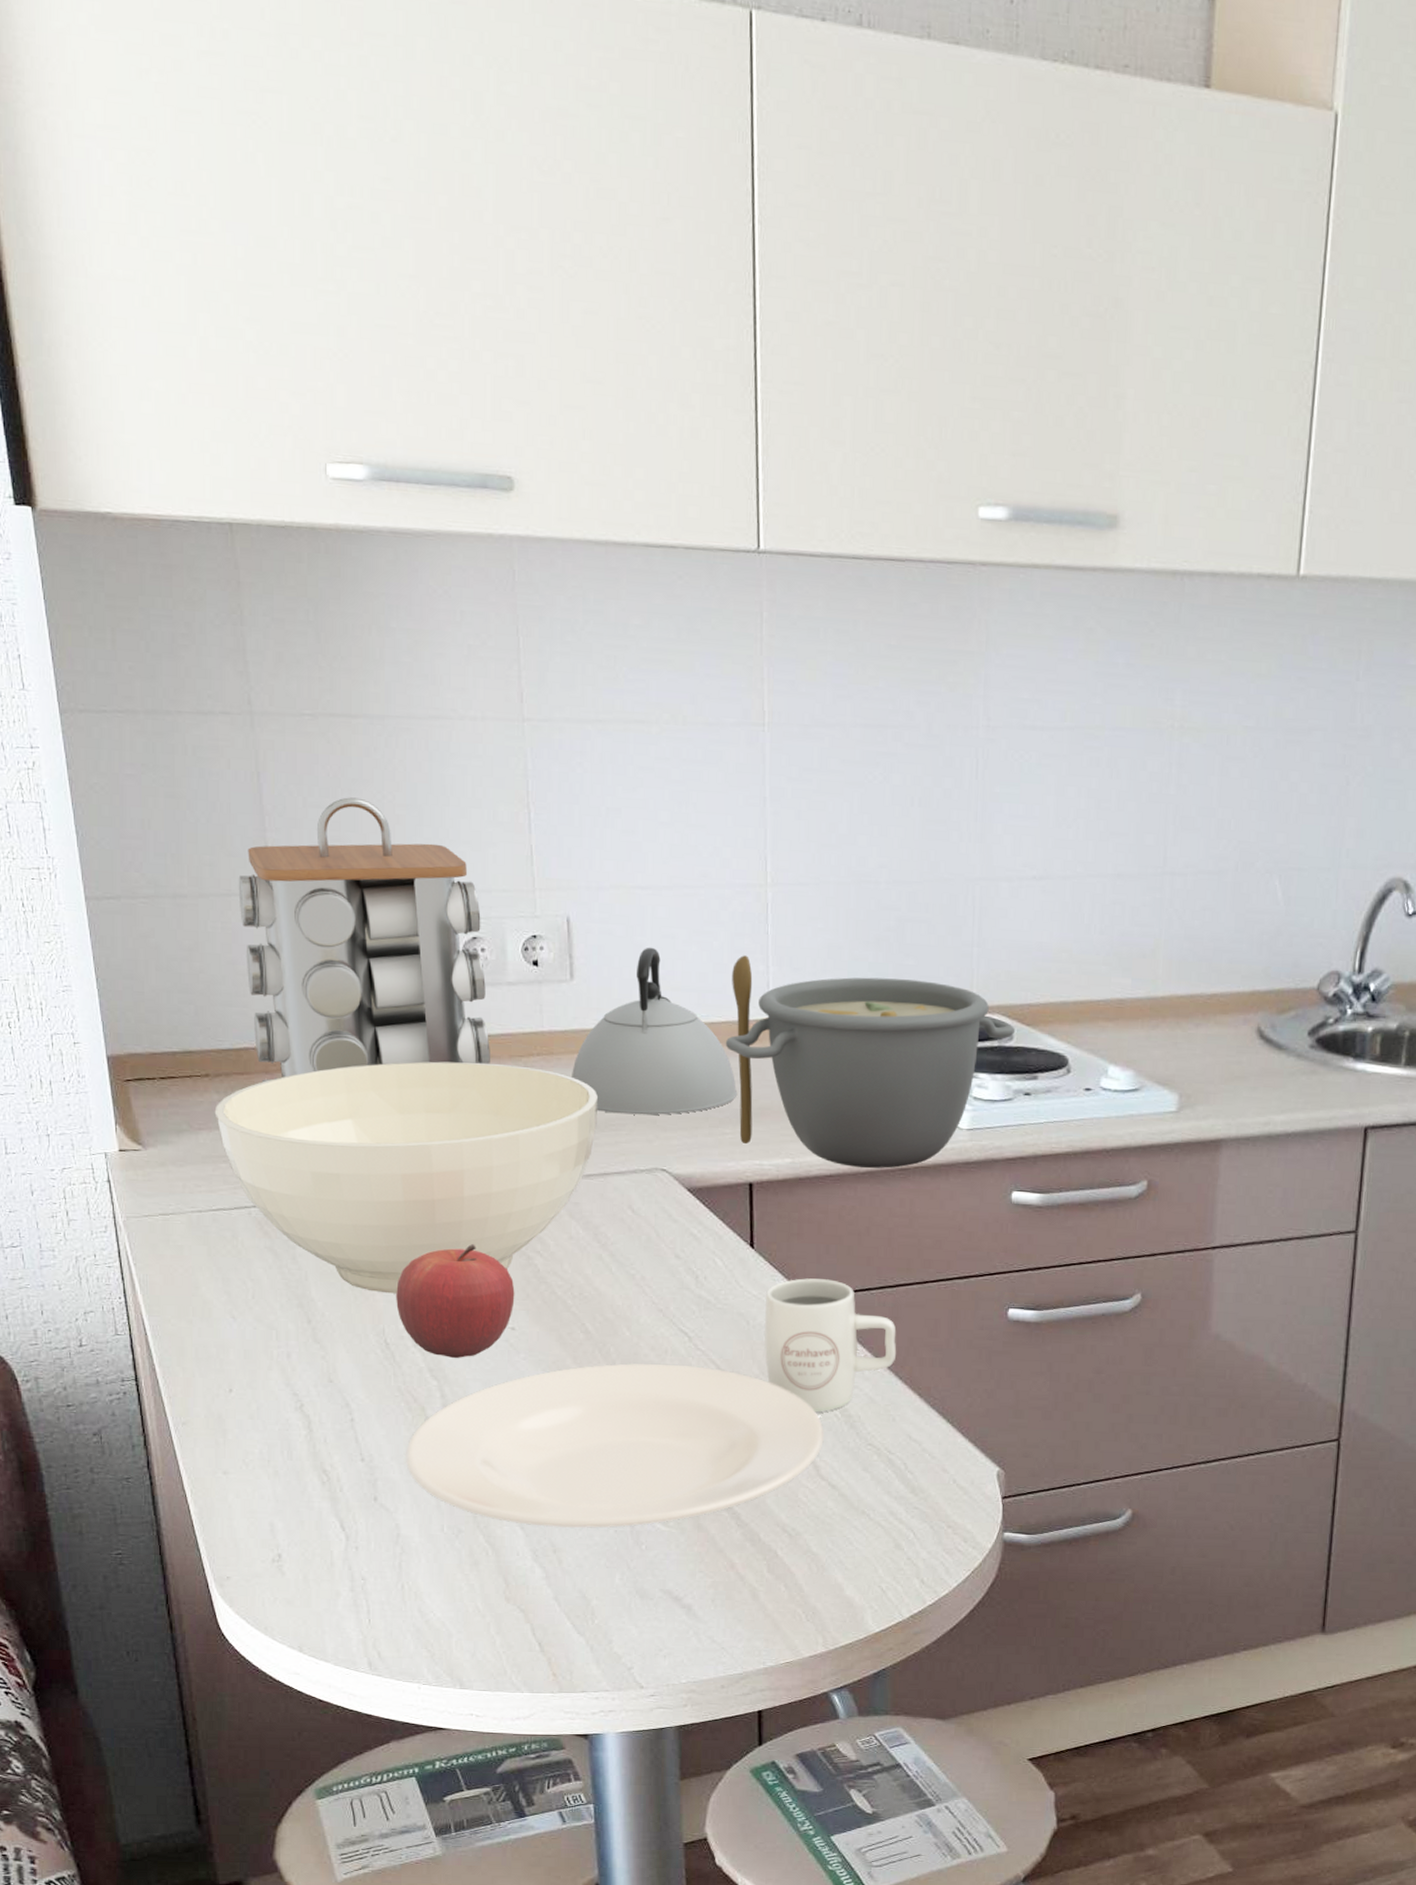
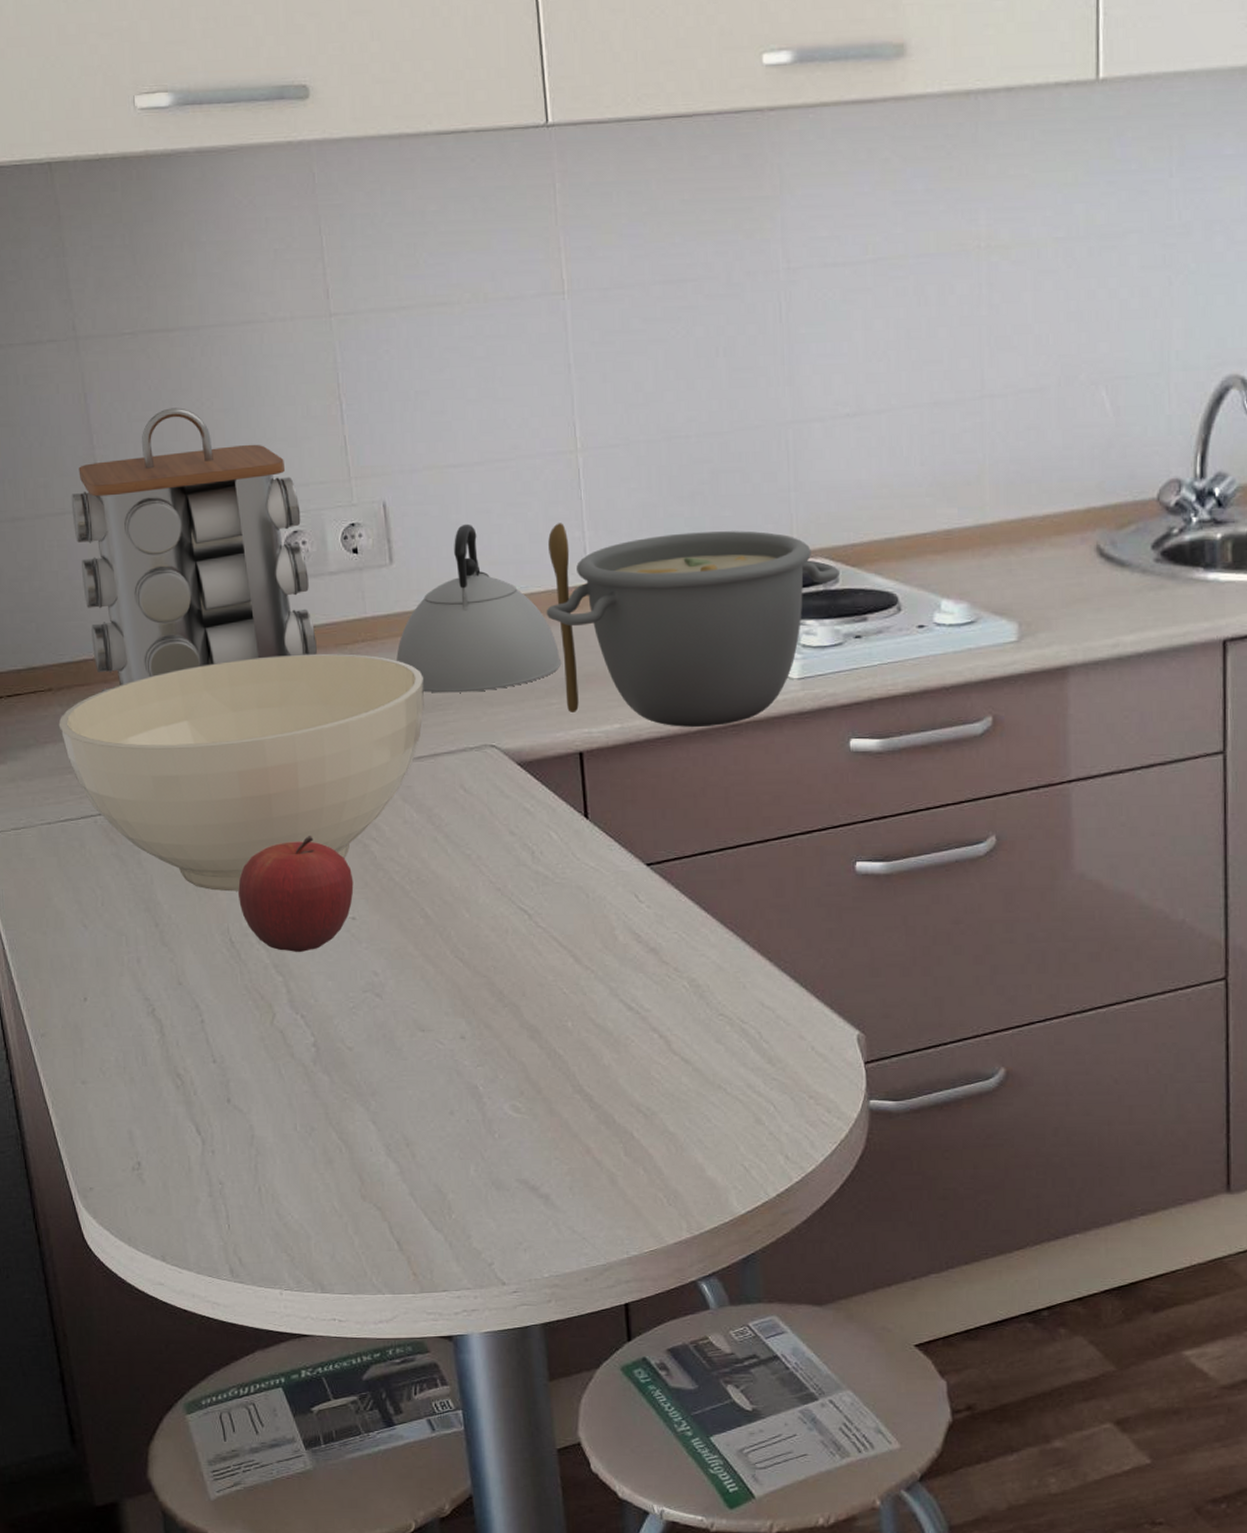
plate: present [406,1363,824,1529] -> none [256,943,673,1121]
mug: present [764,1278,897,1413] -> none [603,845,742,985]

